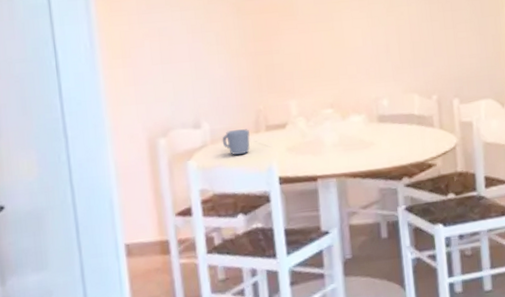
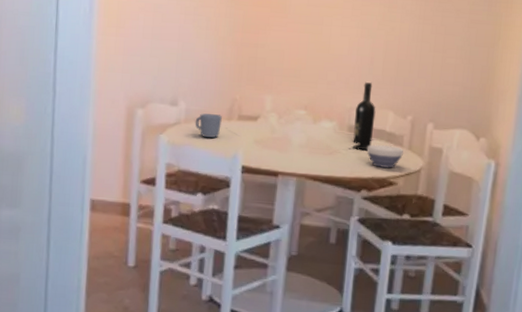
wine bottle: none [381,69,404,139] -> present [352,82,376,151]
bowl: none [399,128,436,153] -> present [366,144,403,169]

